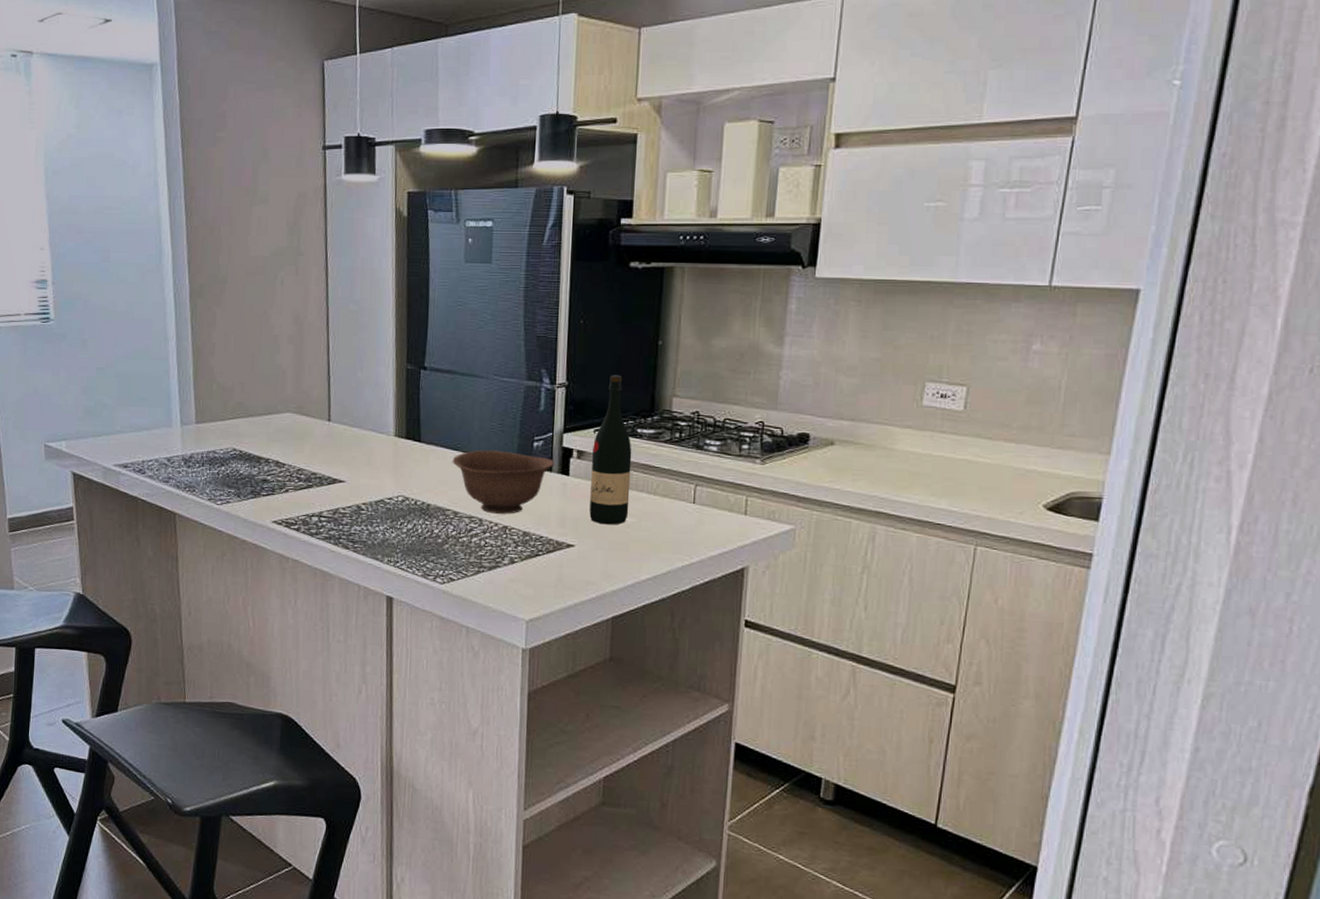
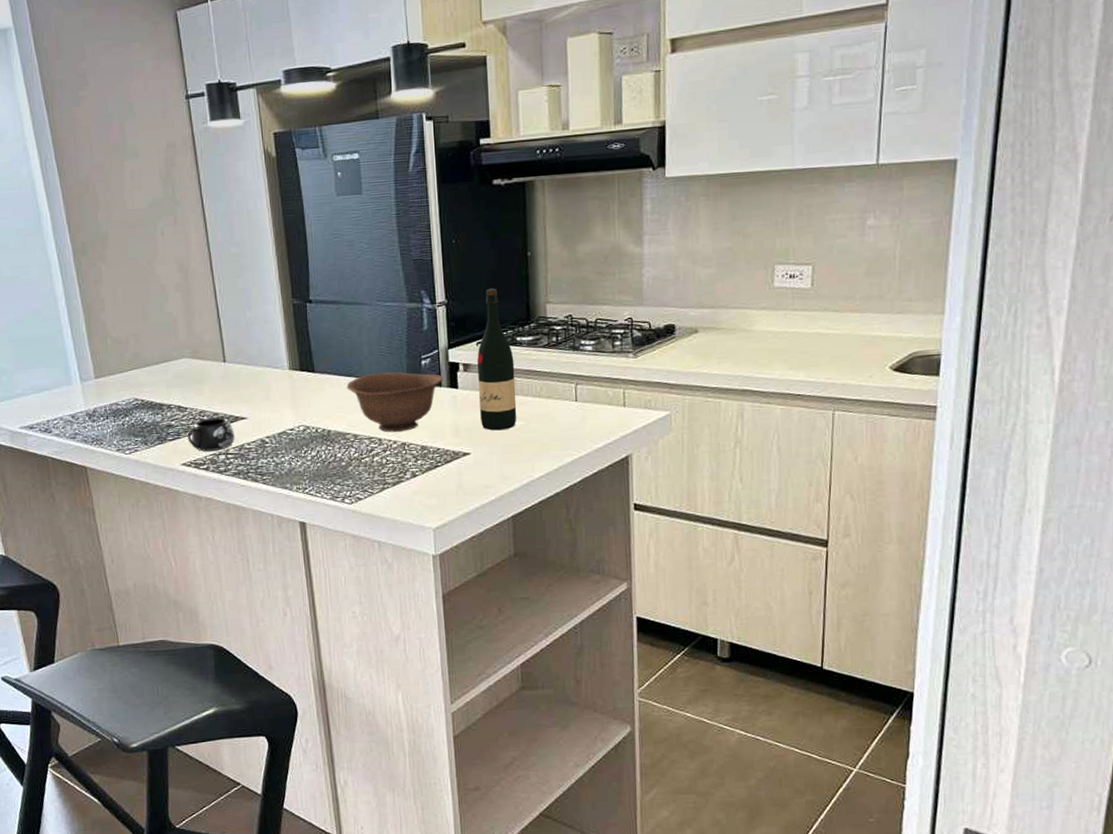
mug: none [281,477,330,512] -> present [187,417,235,451]

